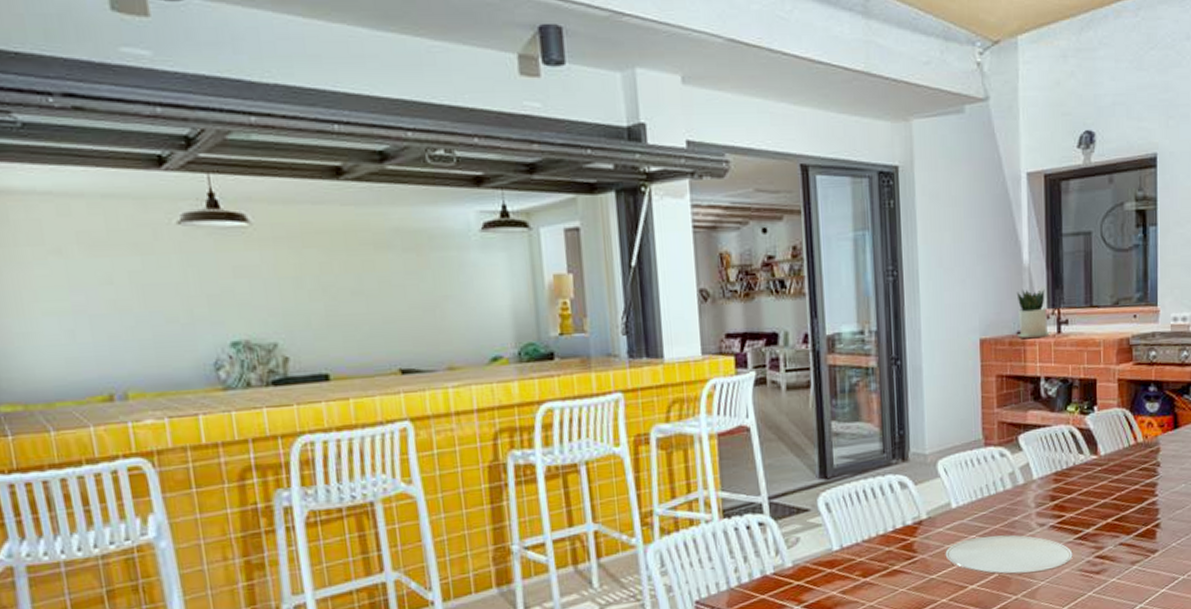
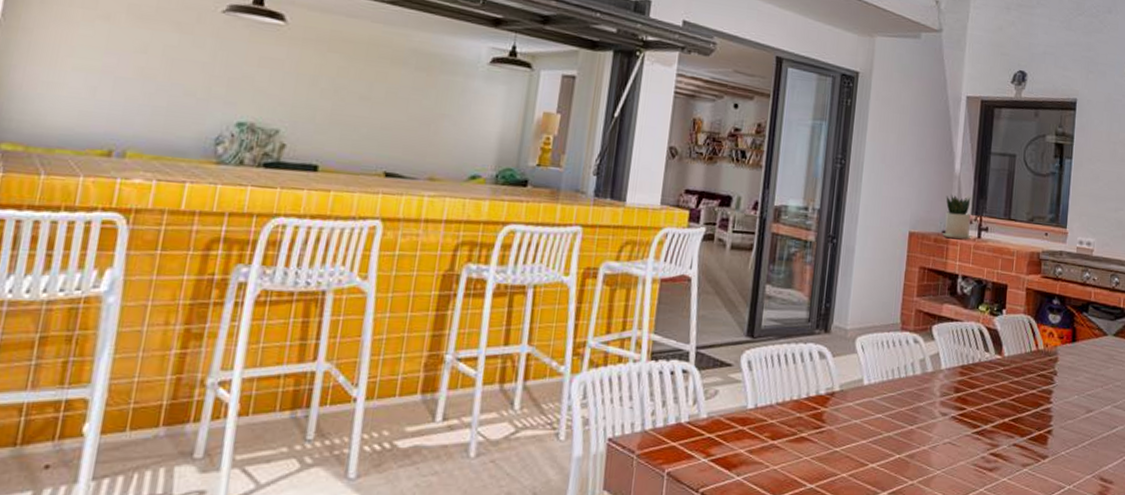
plate: present [945,534,1073,576] -> none [851,416,970,462]

